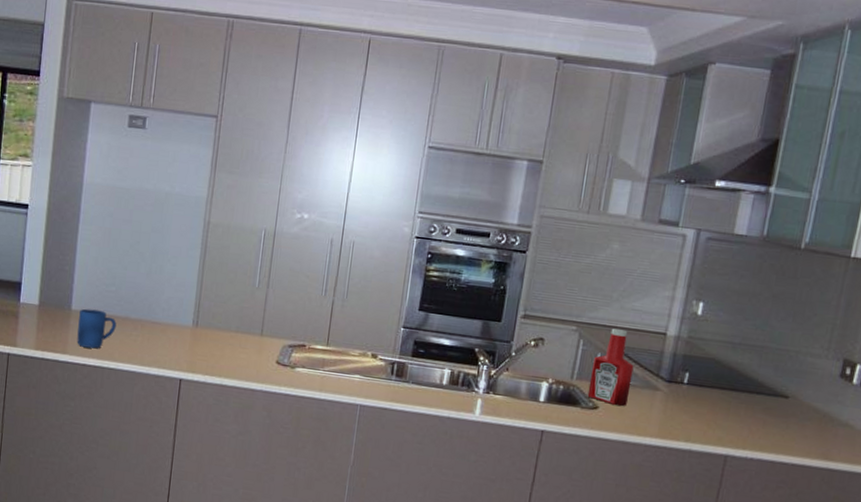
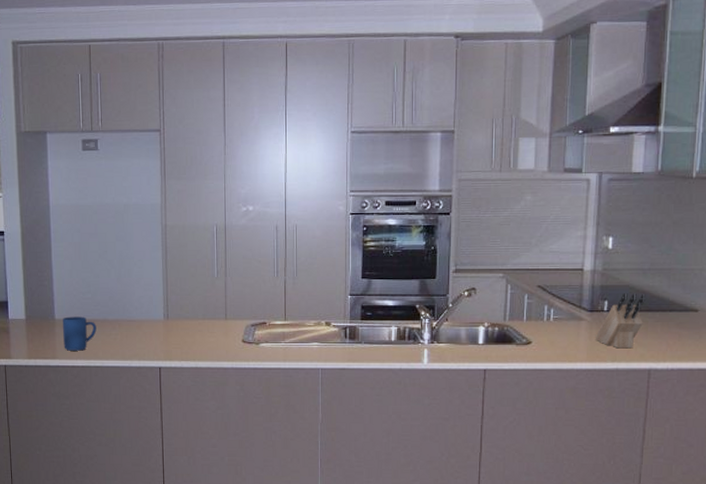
ketchup bottle: present [587,328,634,407] -> none [520,271,558,339]
knife block: none [669,367,732,430] -> present [595,293,646,349]

